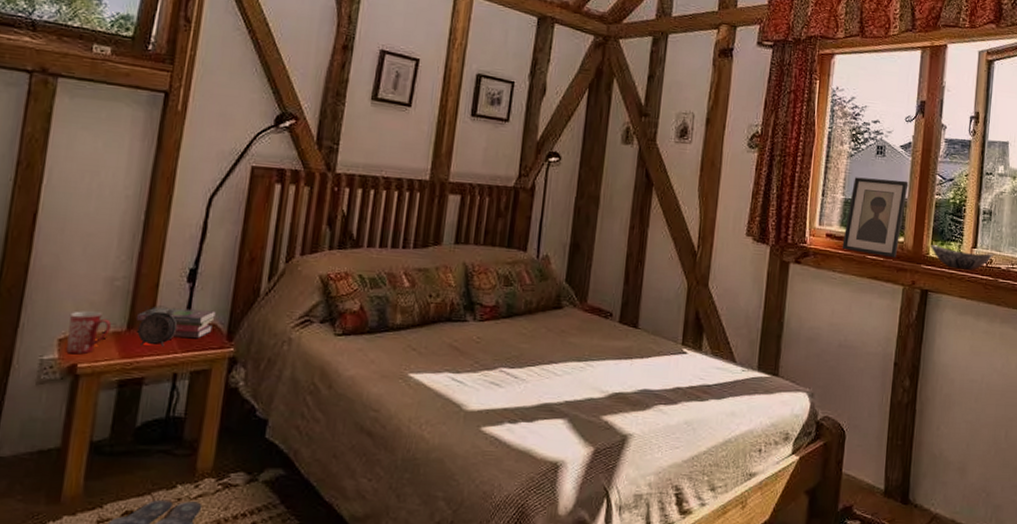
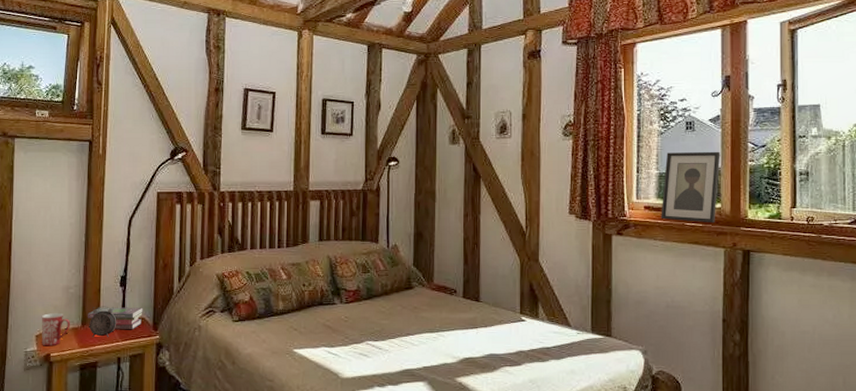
decorative bowl: present [930,245,994,271] -> none [748,208,815,230]

